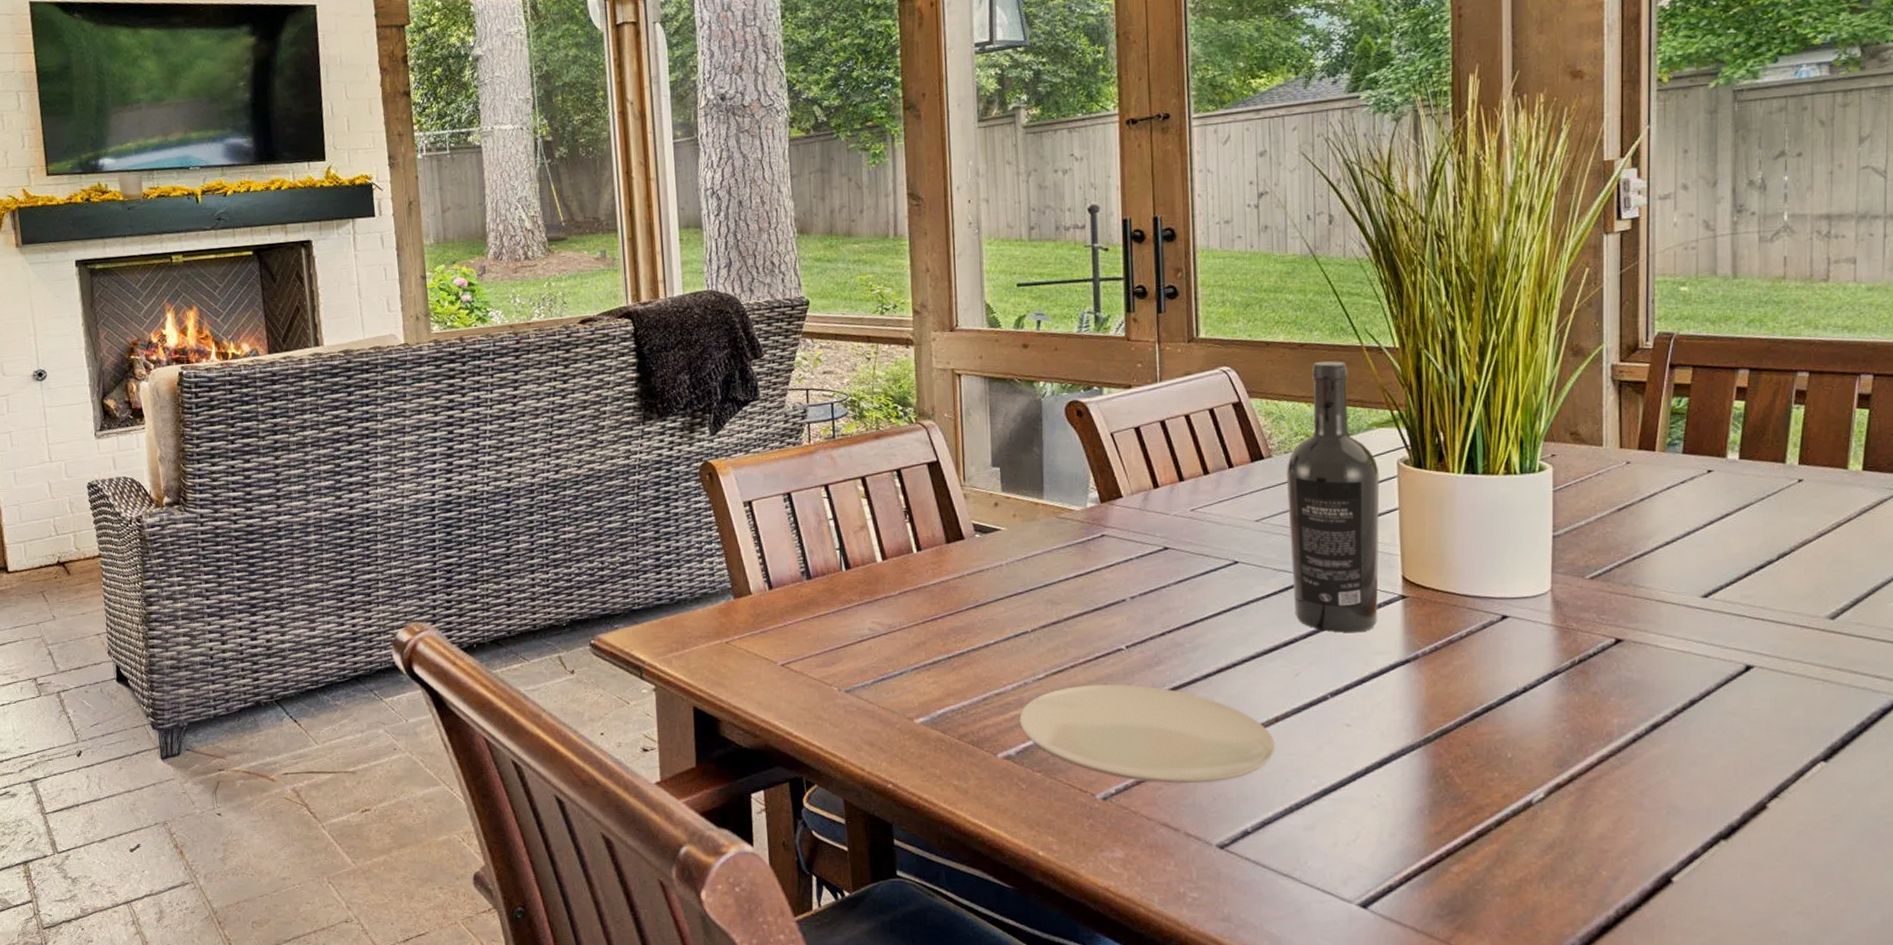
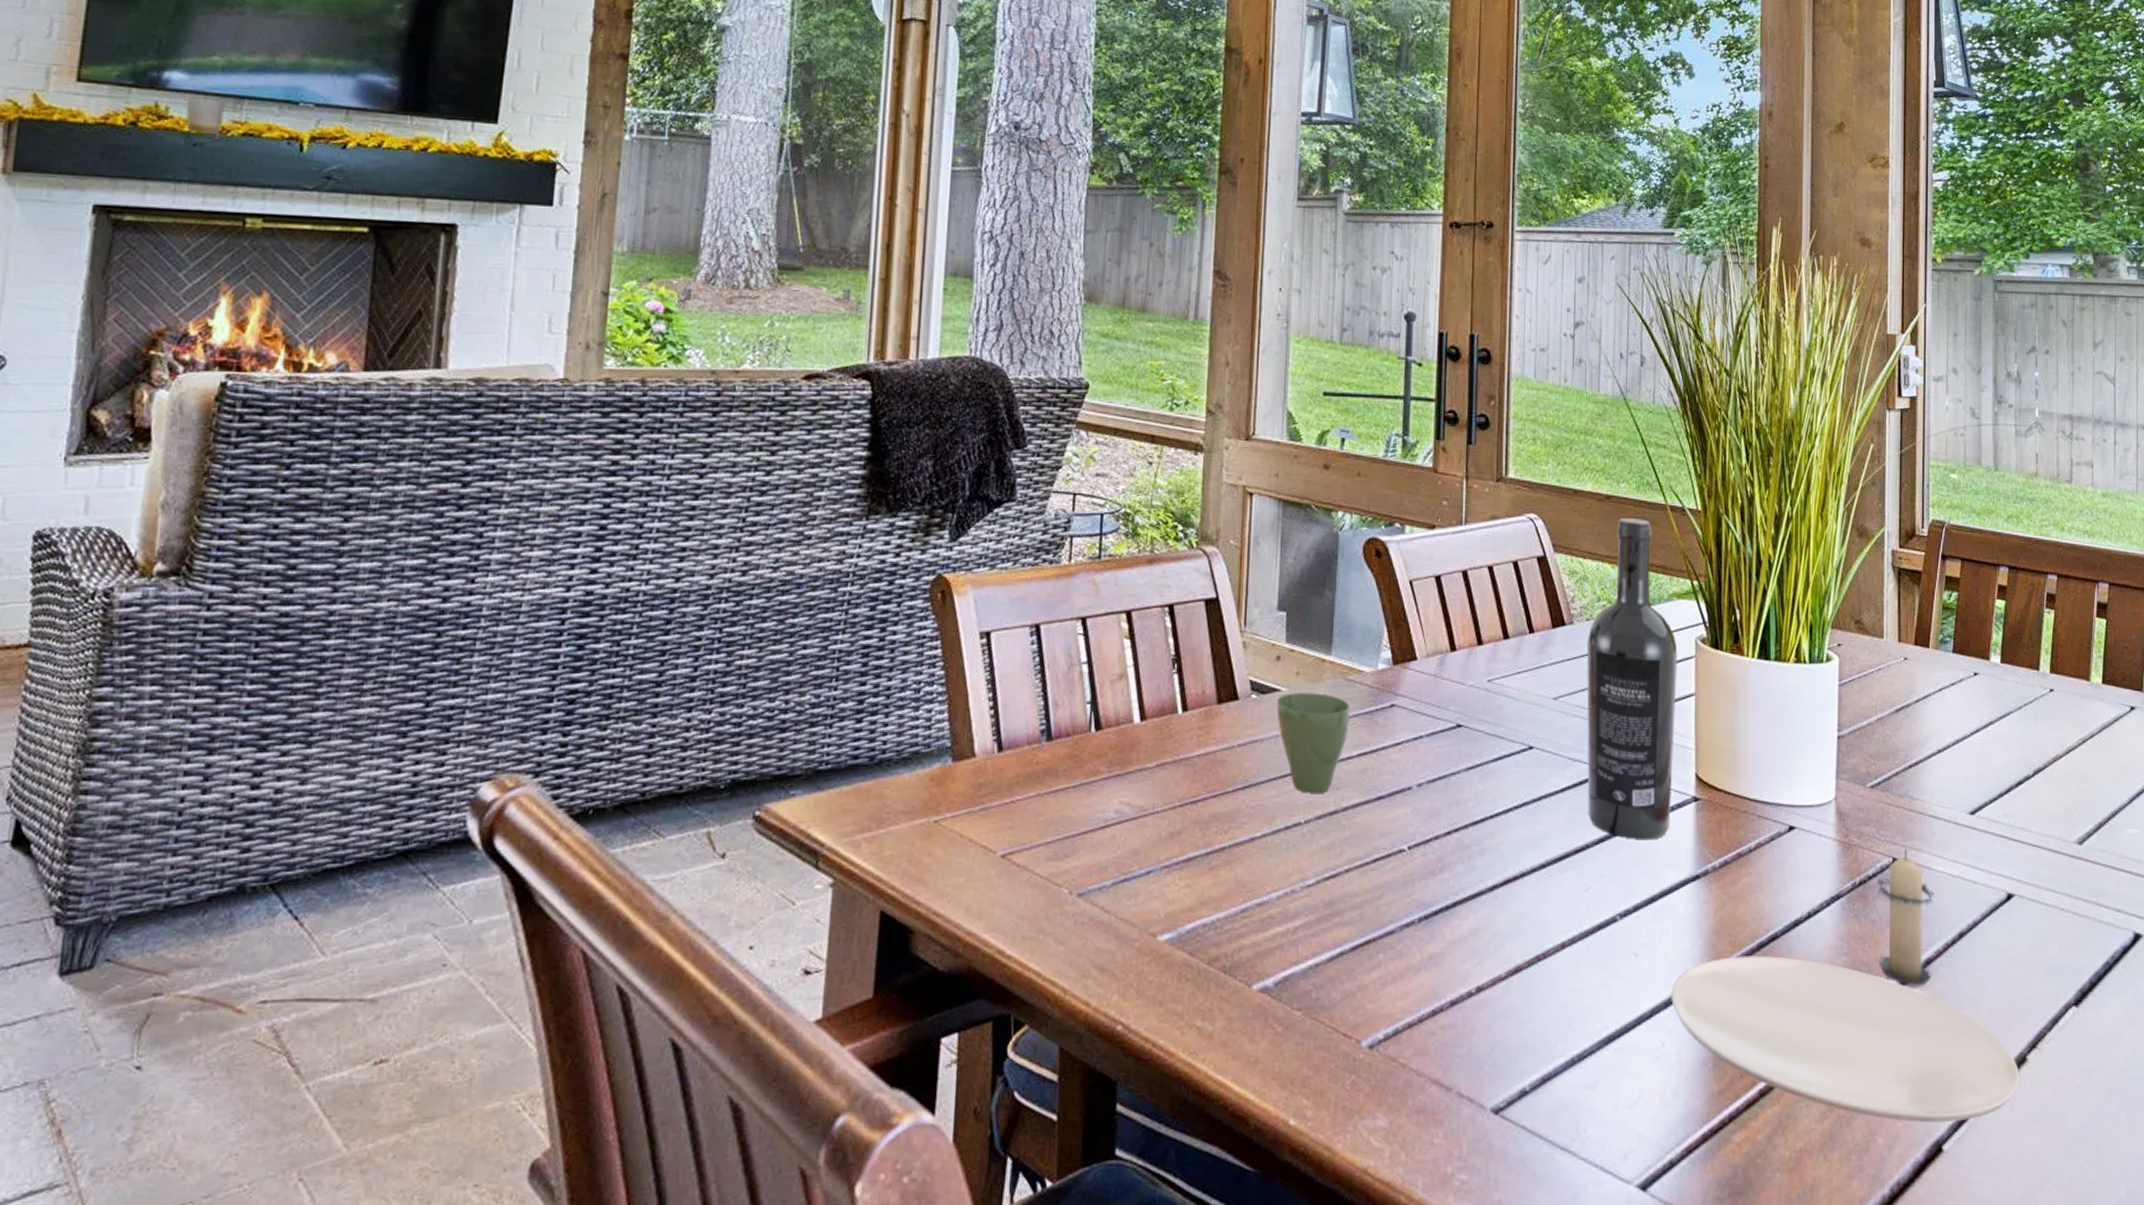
cup: none [998,530,1065,609] -> present [1276,693,1350,793]
plate: present [1019,683,1275,785] -> none [1281,894,1560,1029]
plate: none [1385,723,1759,859] -> present [1671,955,2020,1123]
candle: none [1597,630,1662,746] -> present [1876,849,1934,985]

